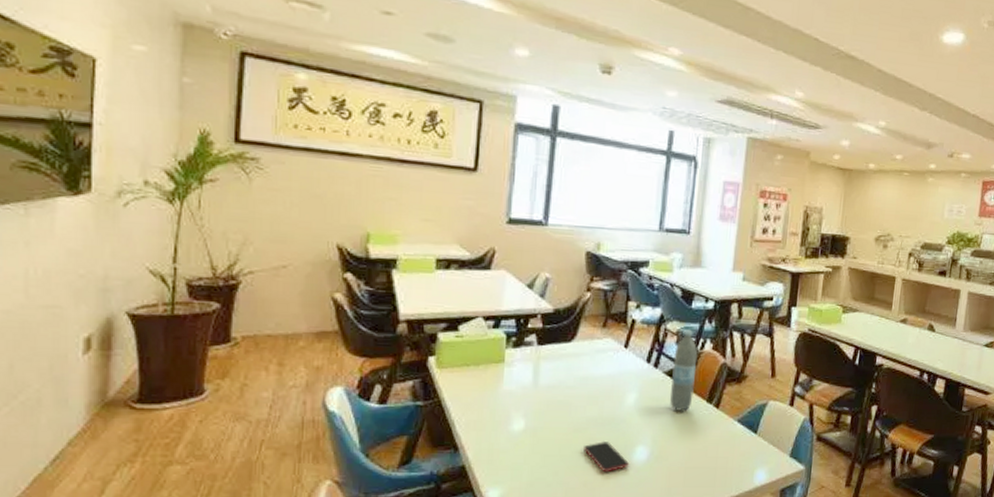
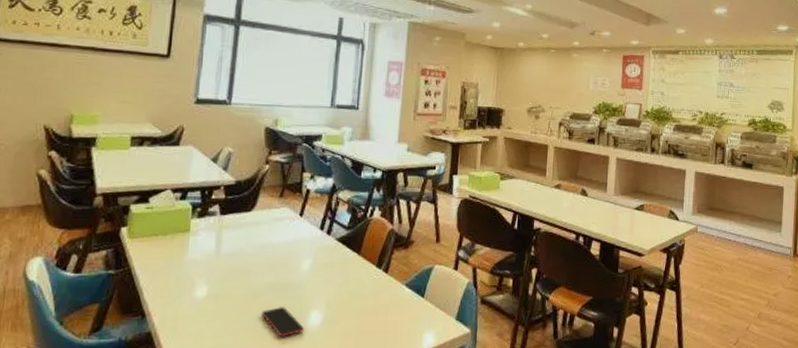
water bottle: present [670,329,698,411] -> none [342,198,368,276]

